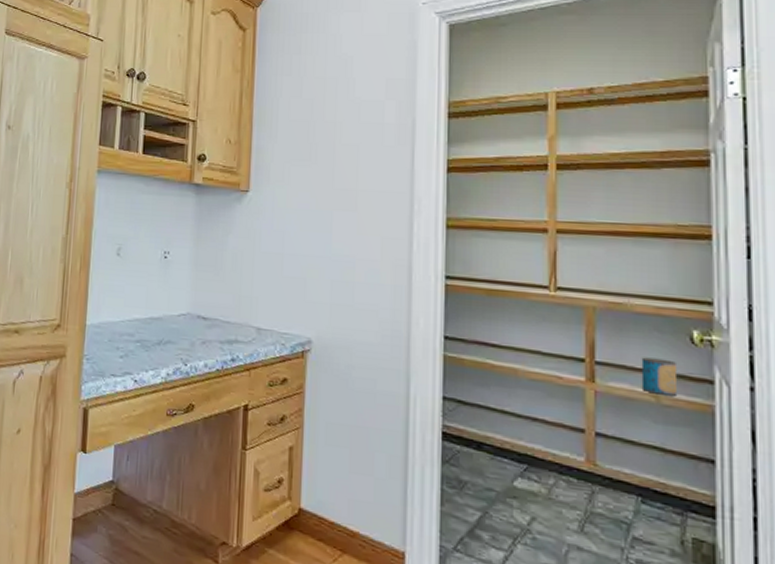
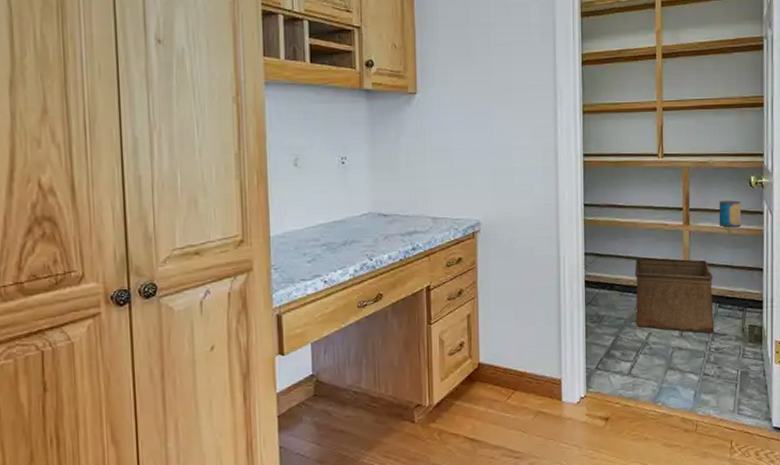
storage bin: none [512,414,635,538] -> present [635,257,715,334]

